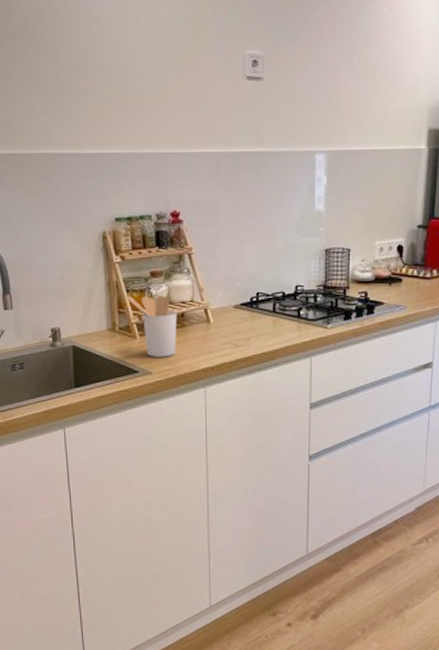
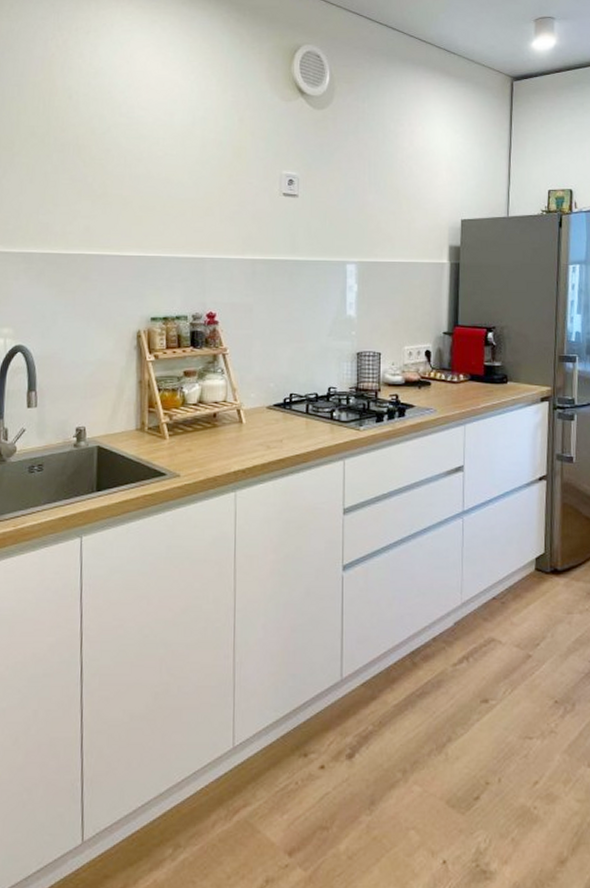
utensil holder: present [127,294,178,357] -> none [158,394,210,459]

